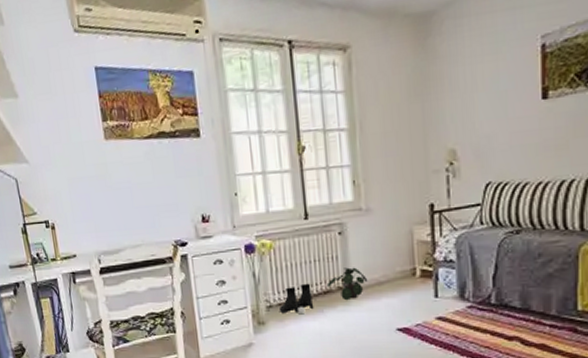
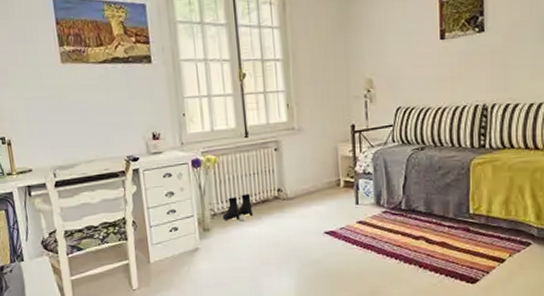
potted plant: present [326,267,368,301] -> none [264,179,300,209]

